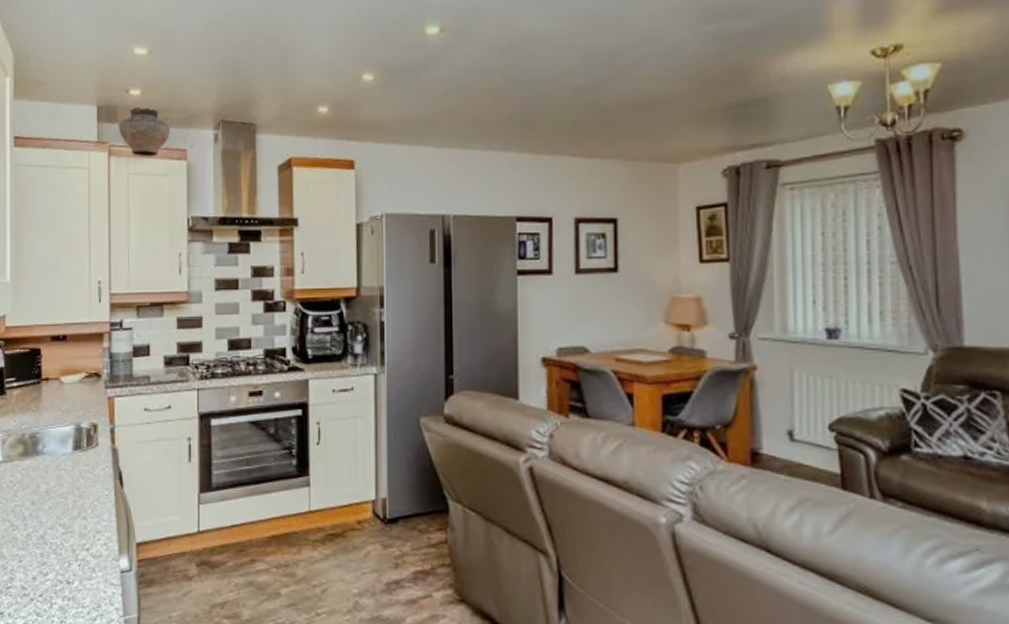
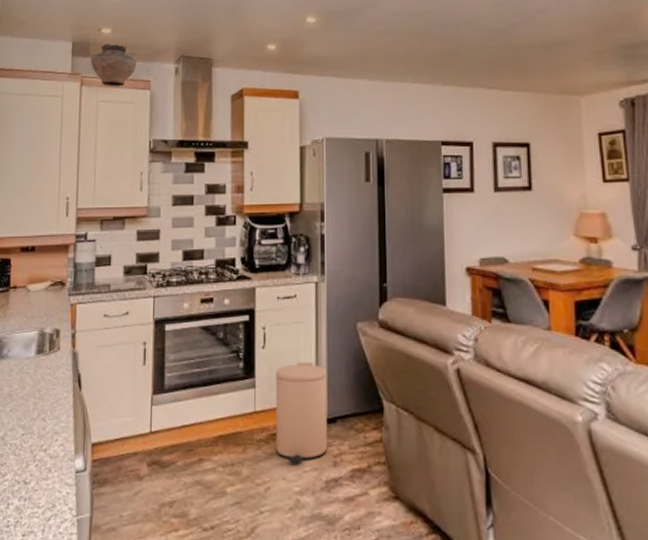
pedal bin: none [332,459,389,565] -> present [276,362,328,463]

